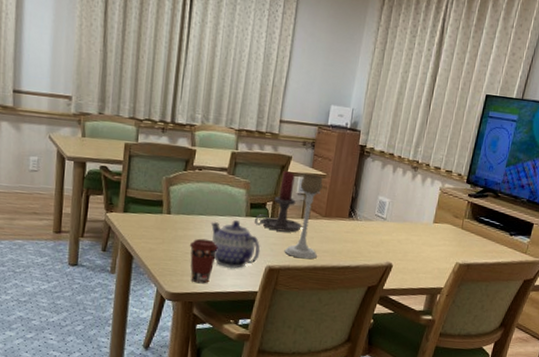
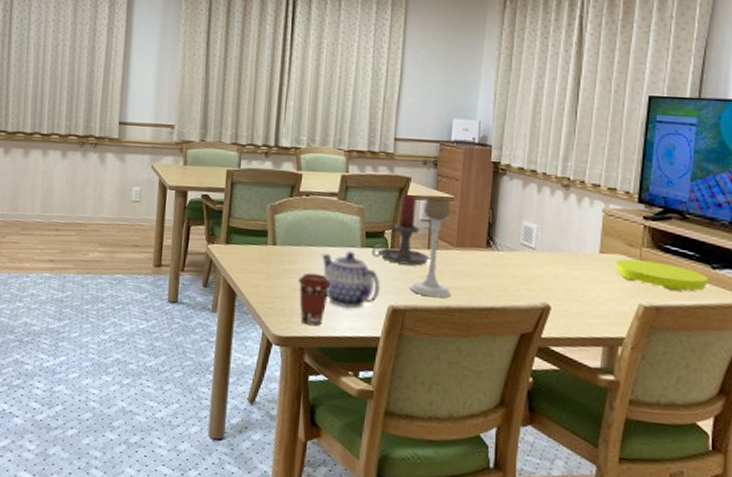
plate: none [443,227,506,252] -> present [615,259,708,291]

